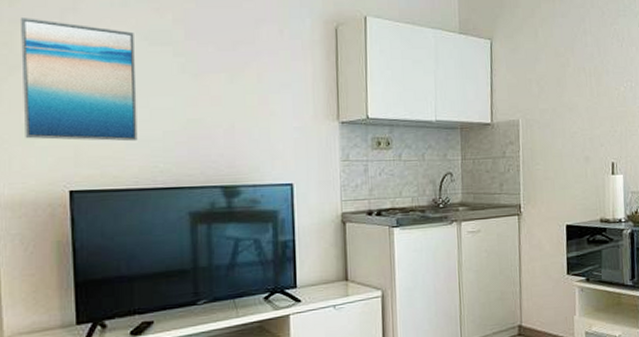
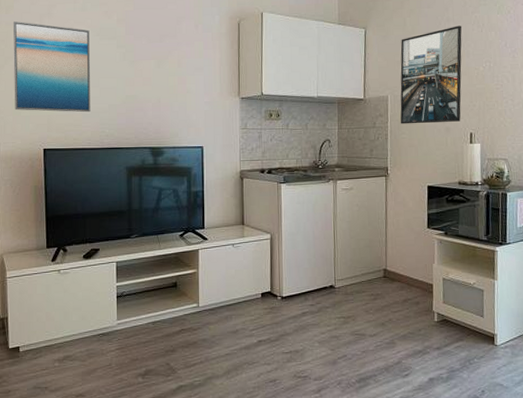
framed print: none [532,39,602,154] -> present [400,25,462,124]

